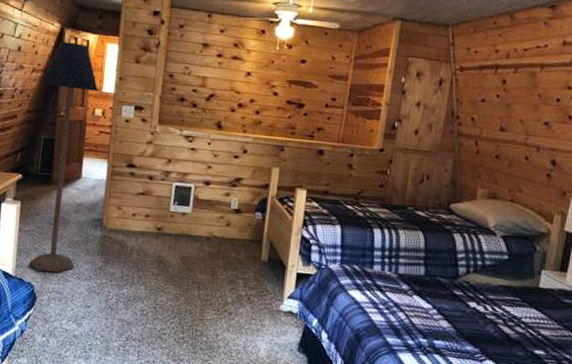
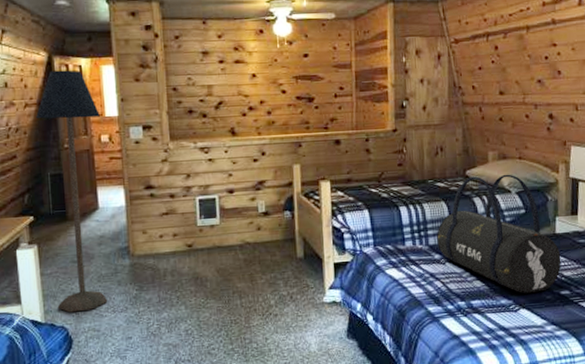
duffel bag: none [407,211,541,346] -> present [437,174,562,293]

